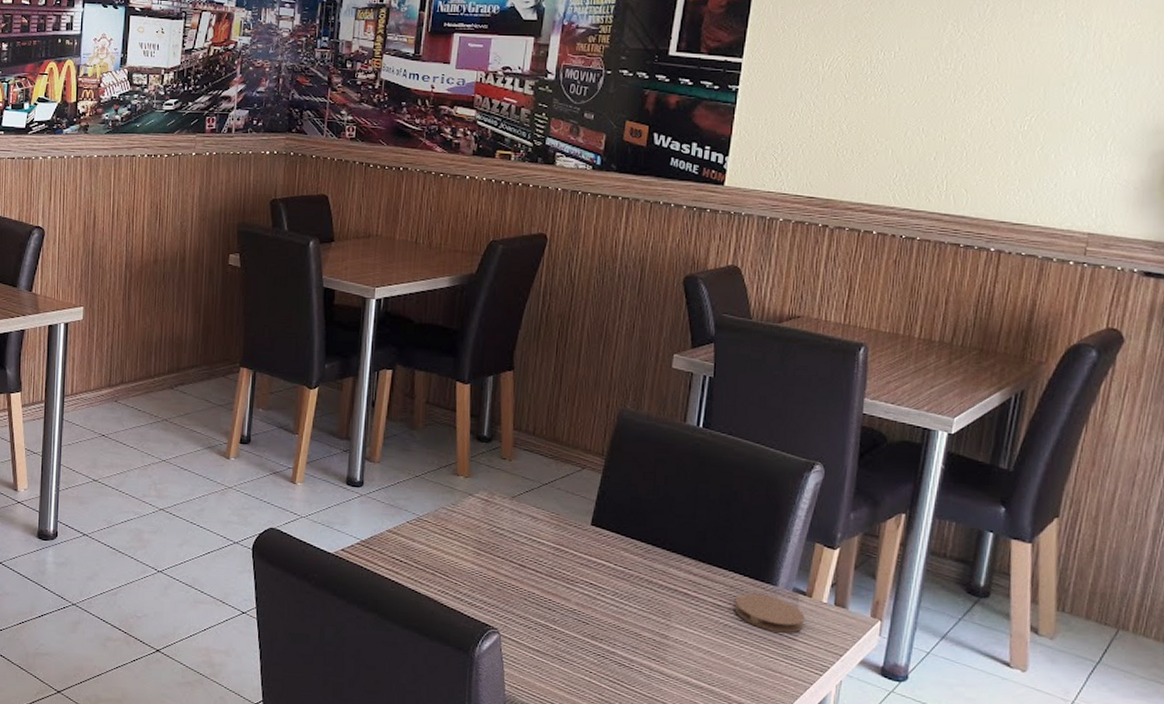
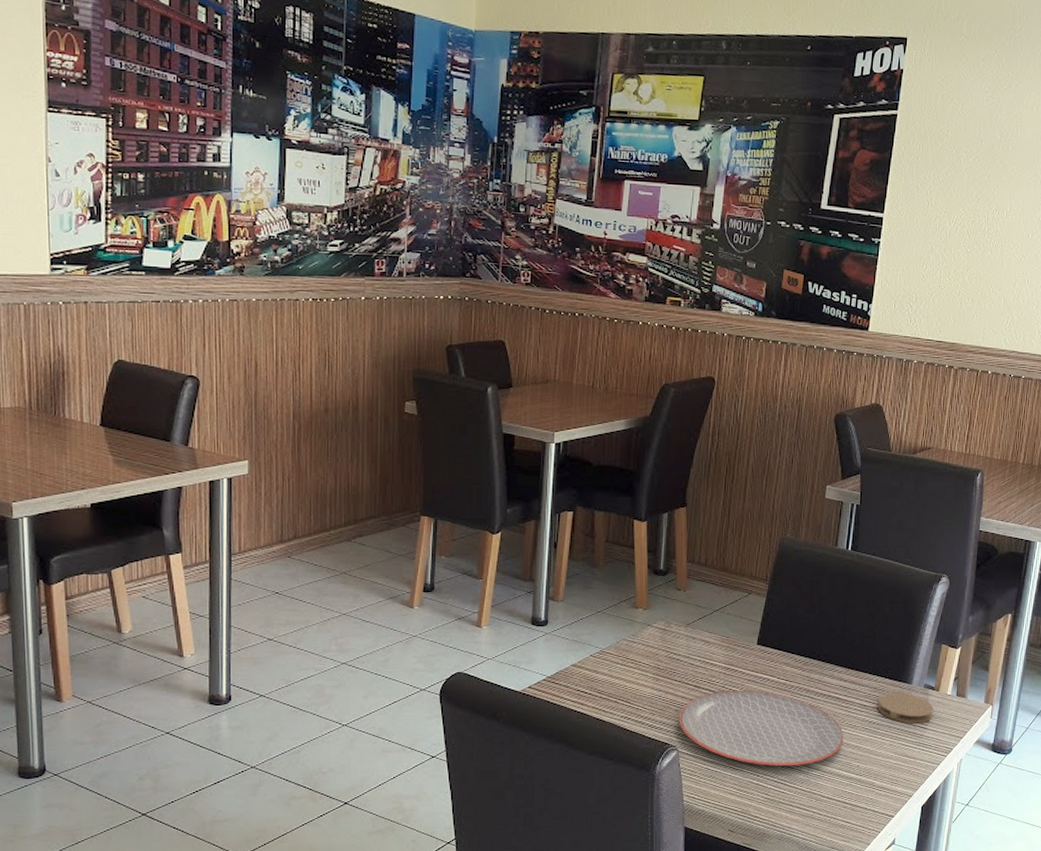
plate: none [501,573,693,666] -> present [679,690,844,767]

